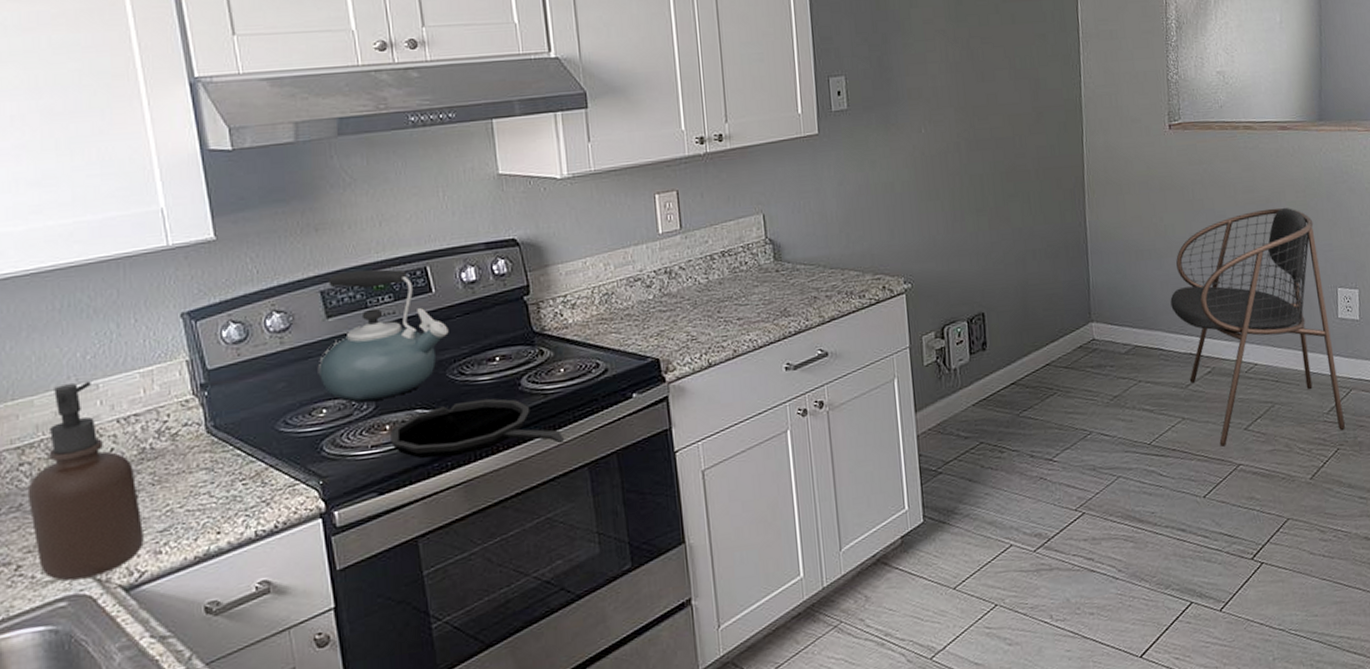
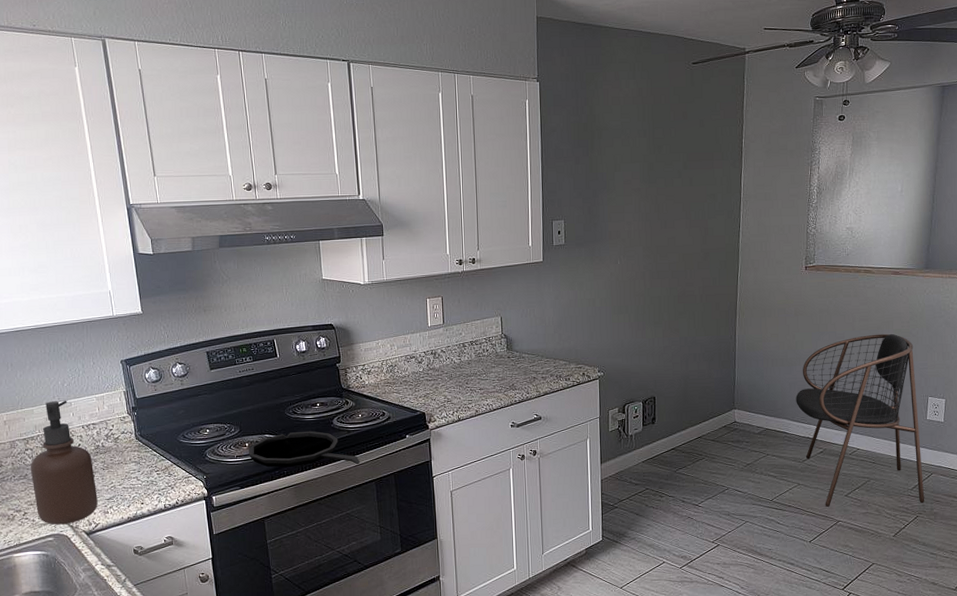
kettle: present [317,269,449,403] -> none [204,339,287,427]

